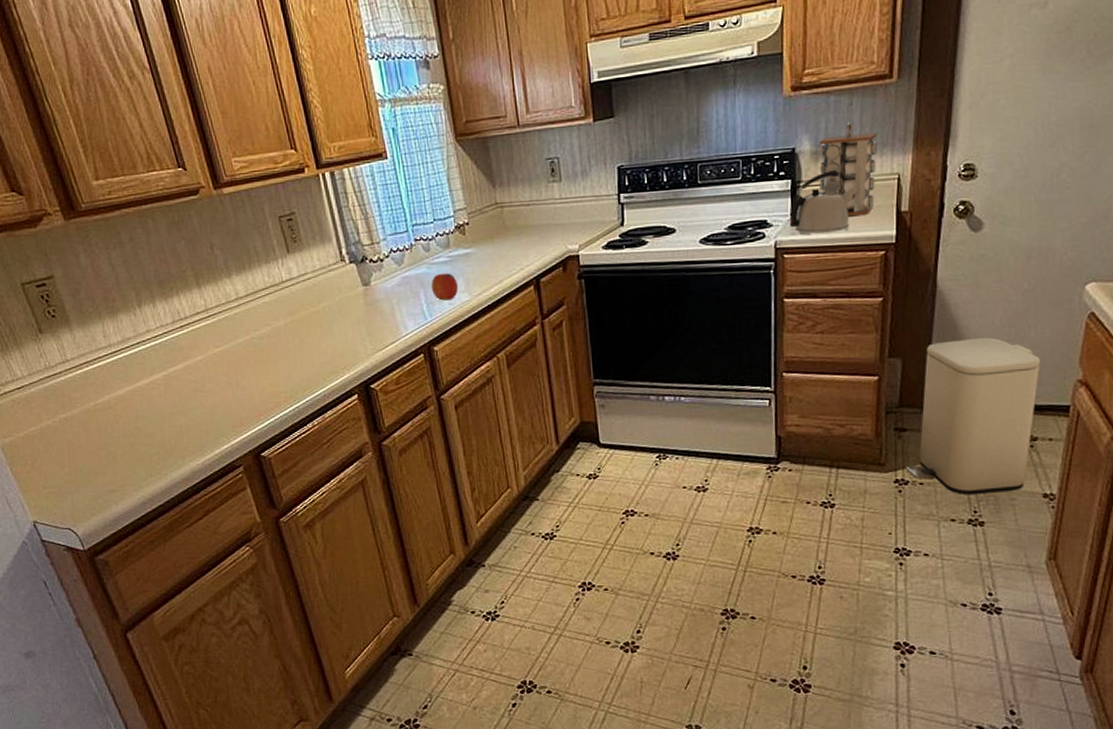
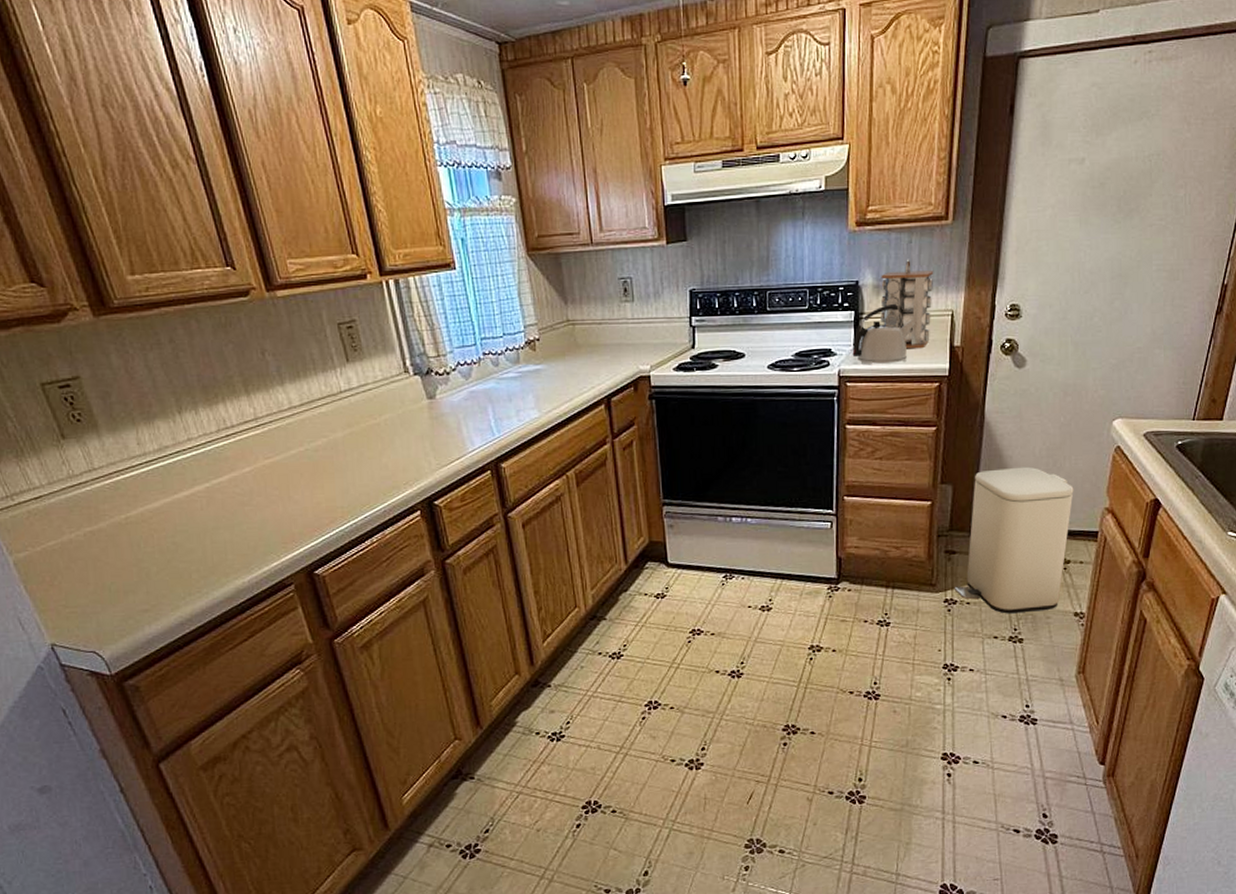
fruit: present [431,273,458,301] -> none [499,389,527,417]

